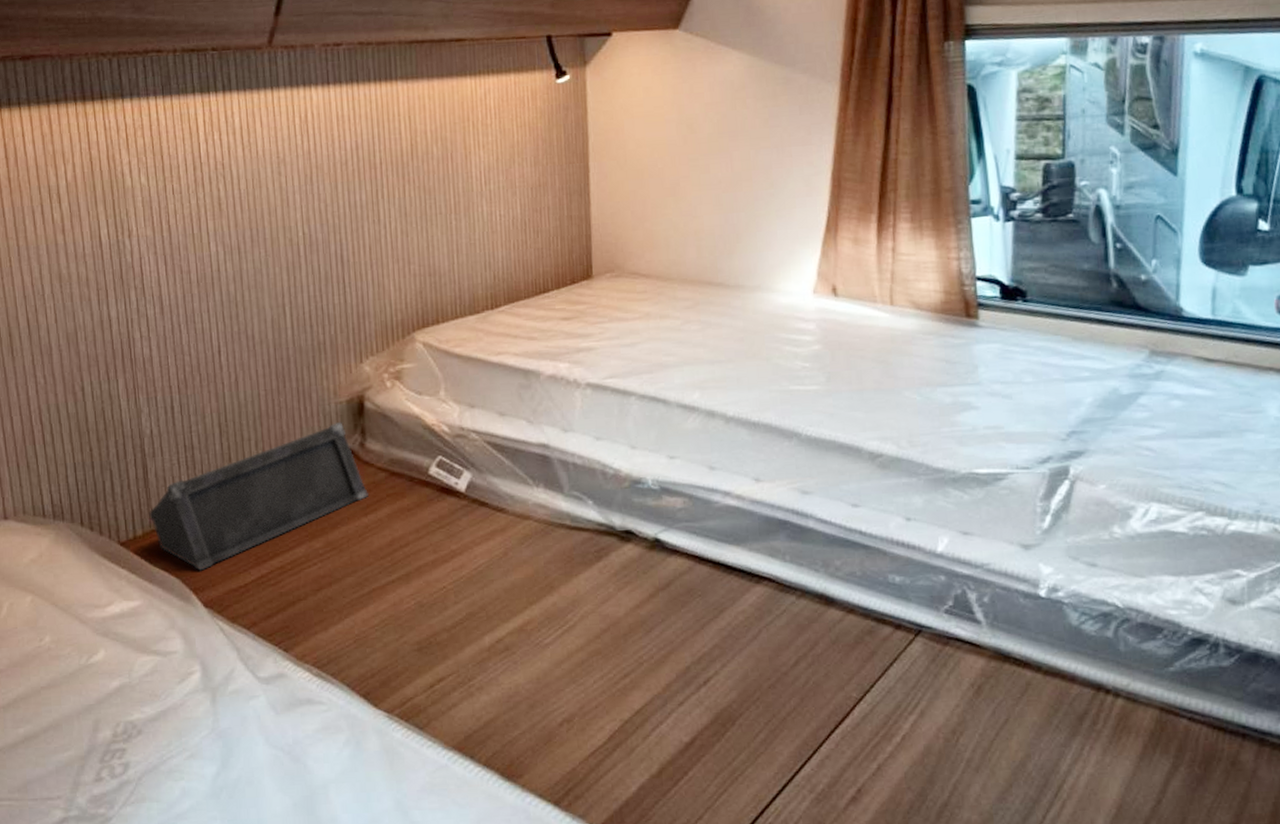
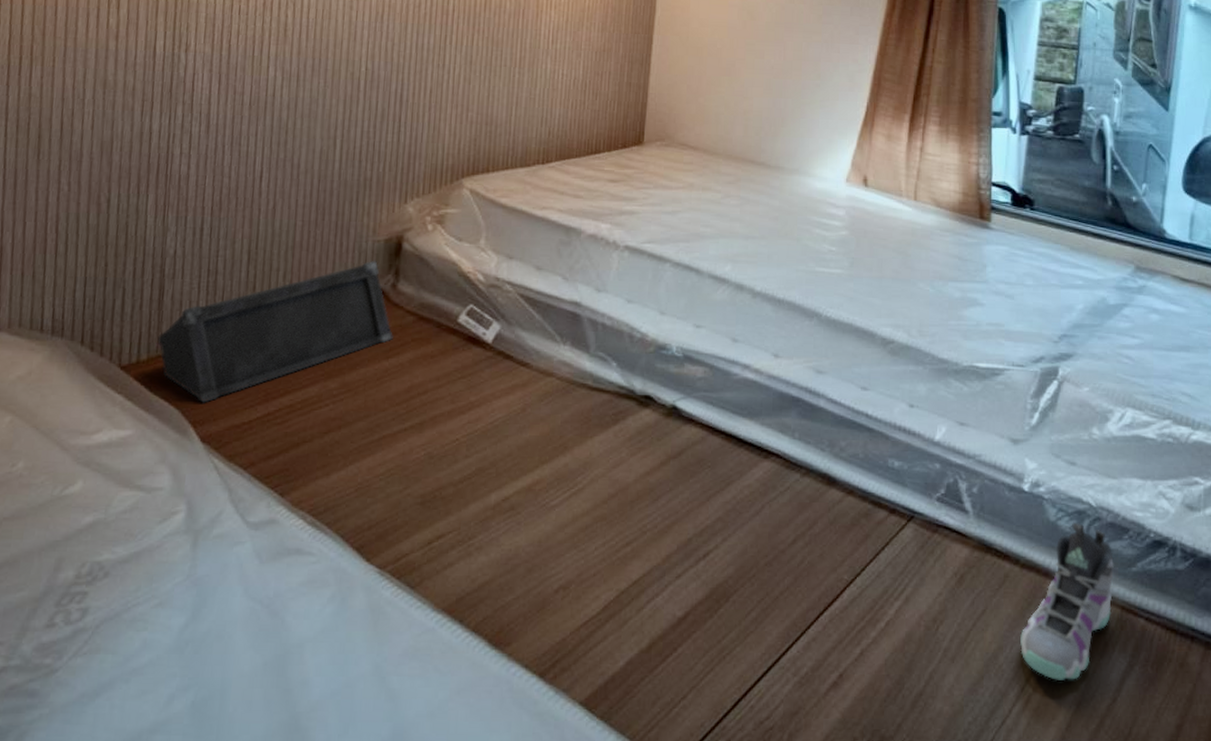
sneaker: none [1049,625,1149,785] -> present [1020,522,1115,680]

